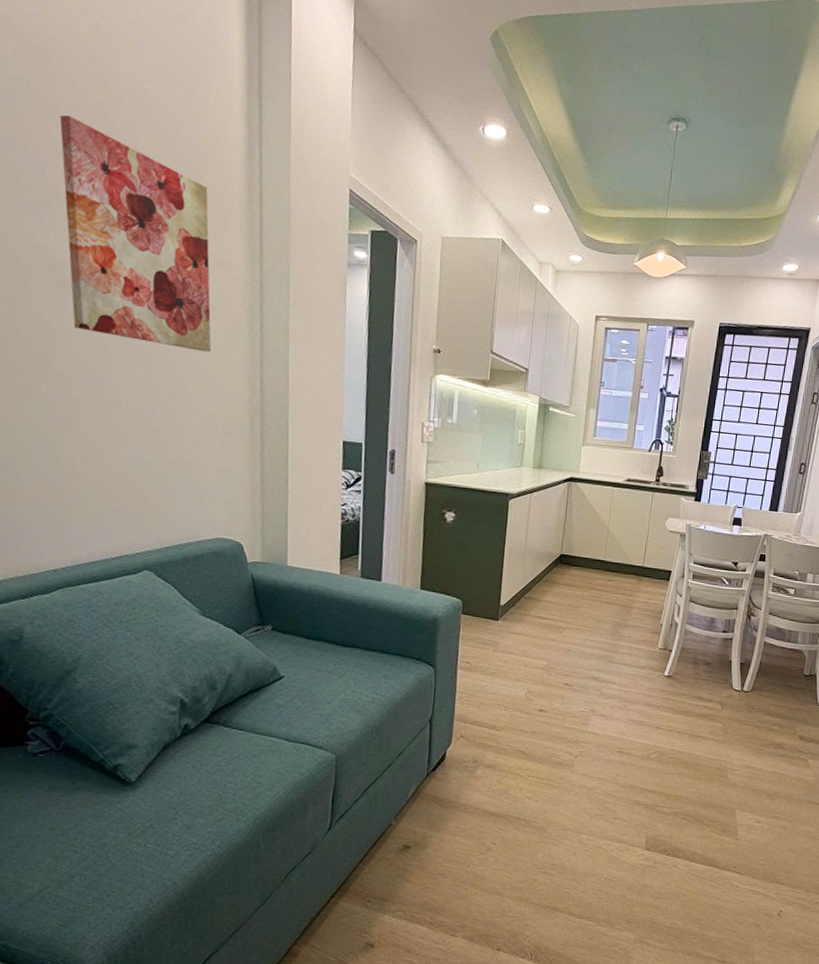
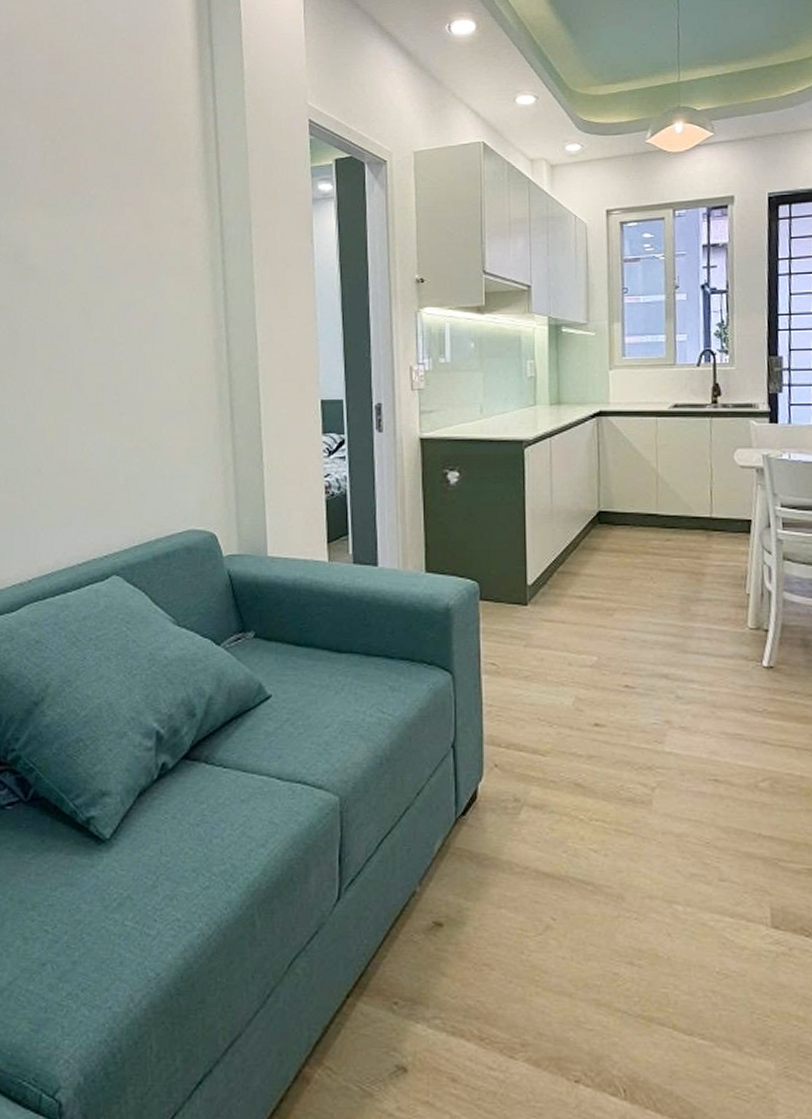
wall art: present [59,115,212,352] -> none [21,101,174,320]

